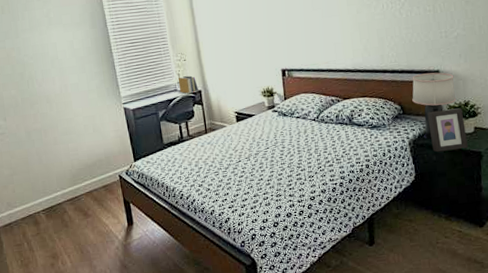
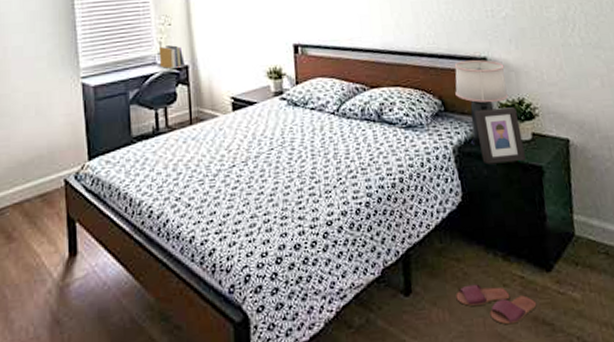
slippers: none [408,236,471,264] -> present [456,284,537,325]

